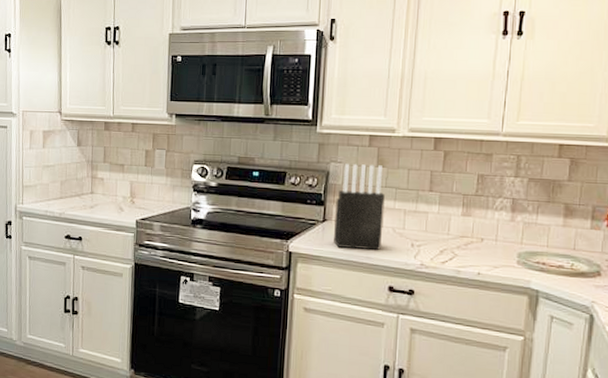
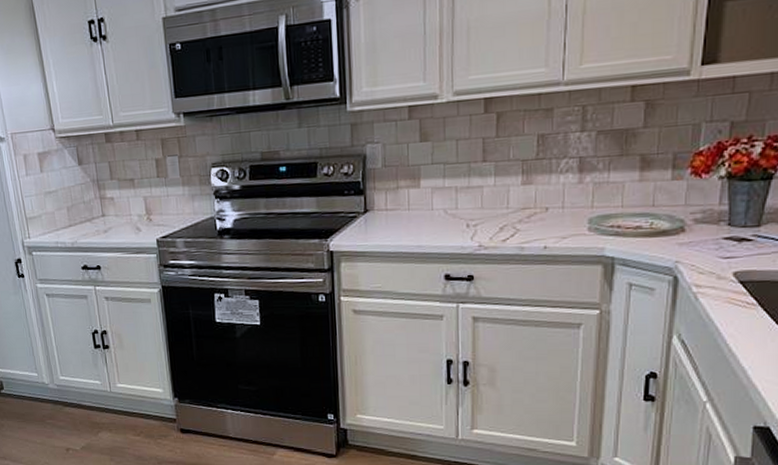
knife block: present [334,164,385,250] -> none [377,139,433,239]

